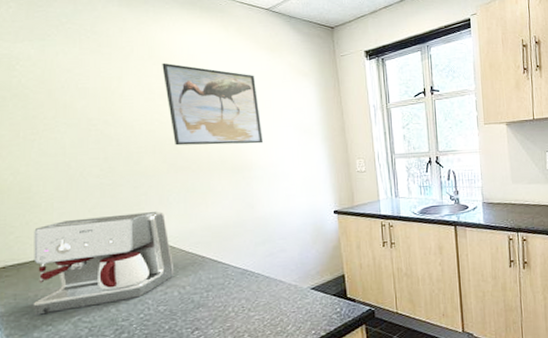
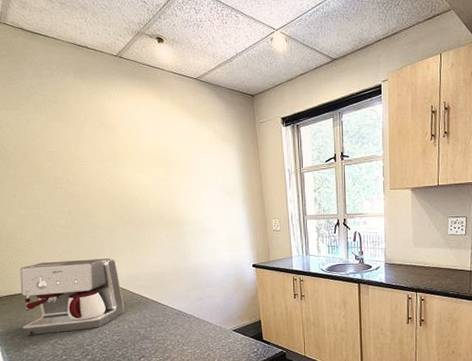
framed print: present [162,62,263,146] -> none [110,129,193,203]

